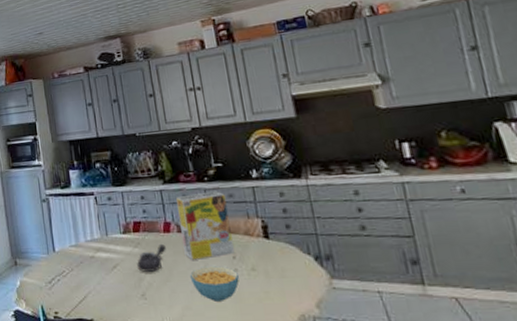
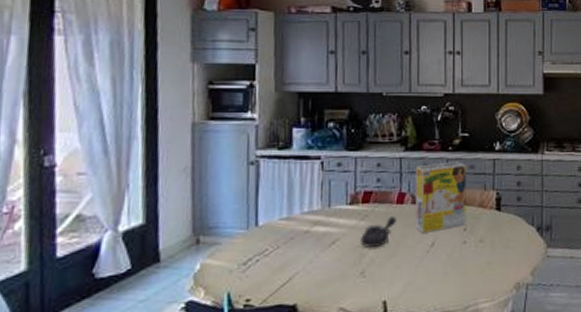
cereal bowl: present [190,266,239,301] -> none [418,238,466,275]

